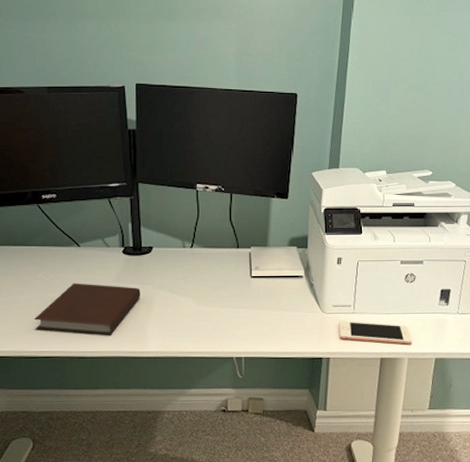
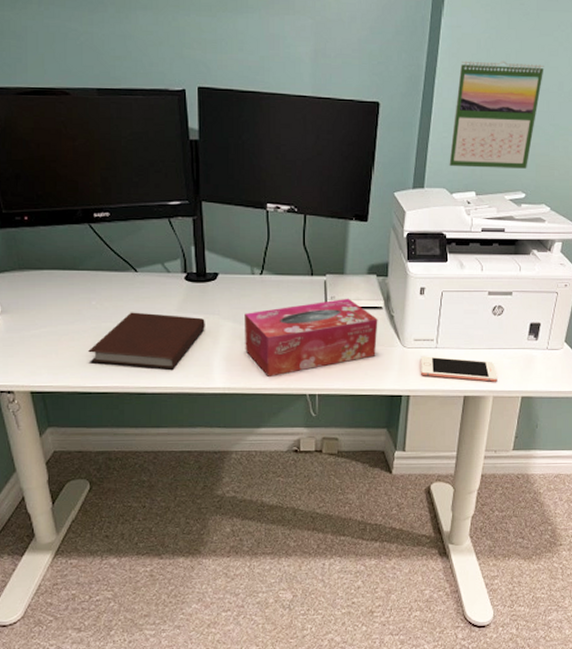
tissue box: none [176,268,299,341] -> present [245,298,378,376]
calendar: none [361,55,446,149] -> present [449,61,544,169]

